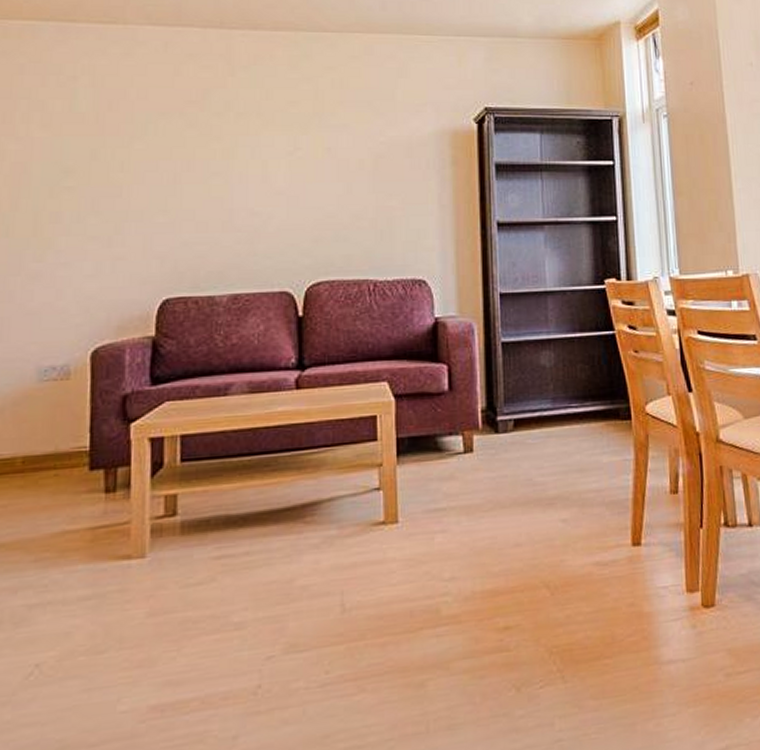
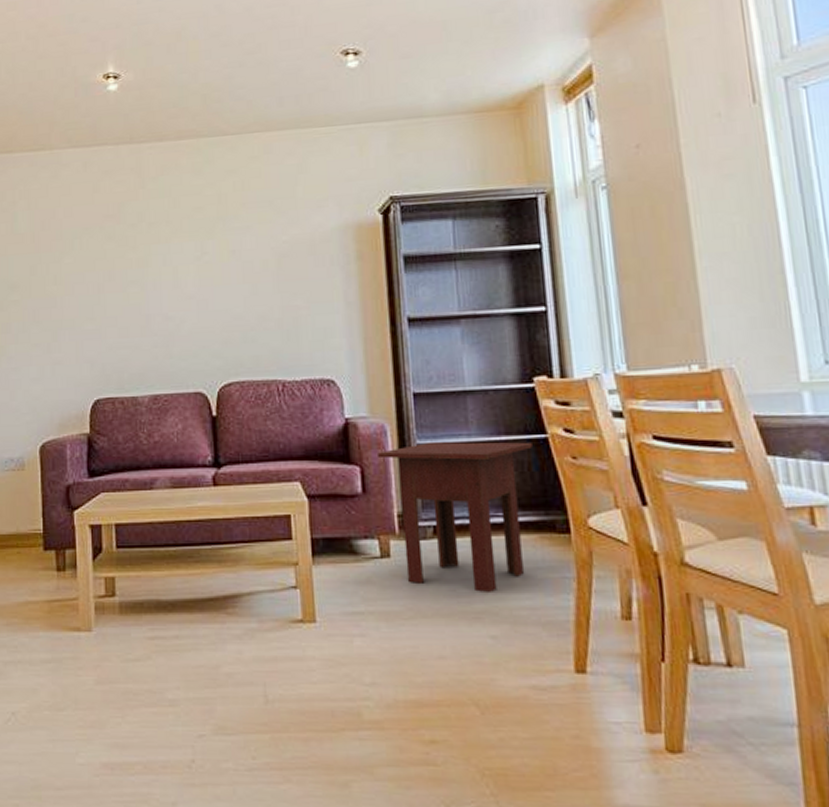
side table: none [465,338,602,480] -> present [378,442,532,594]

